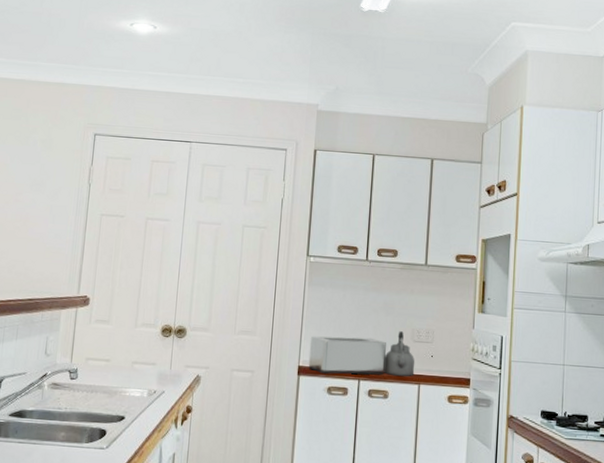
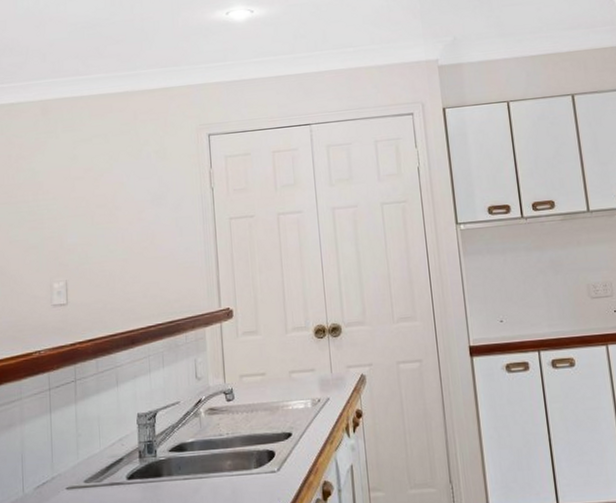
toaster: present [308,336,386,375] -> none [476,302,565,352]
kettle: present [383,331,415,377] -> none [562,289,599,340]

